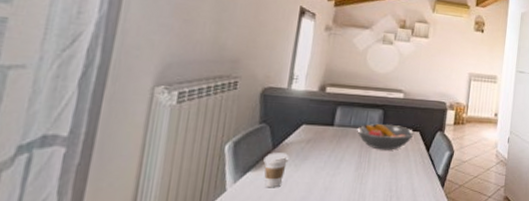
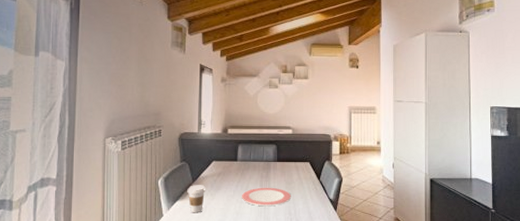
plate: none [333,158,394,180] -> present [241,187,291,206]
fruit bowl: present [357,123,415,150] -> none [256,157,305,179]

